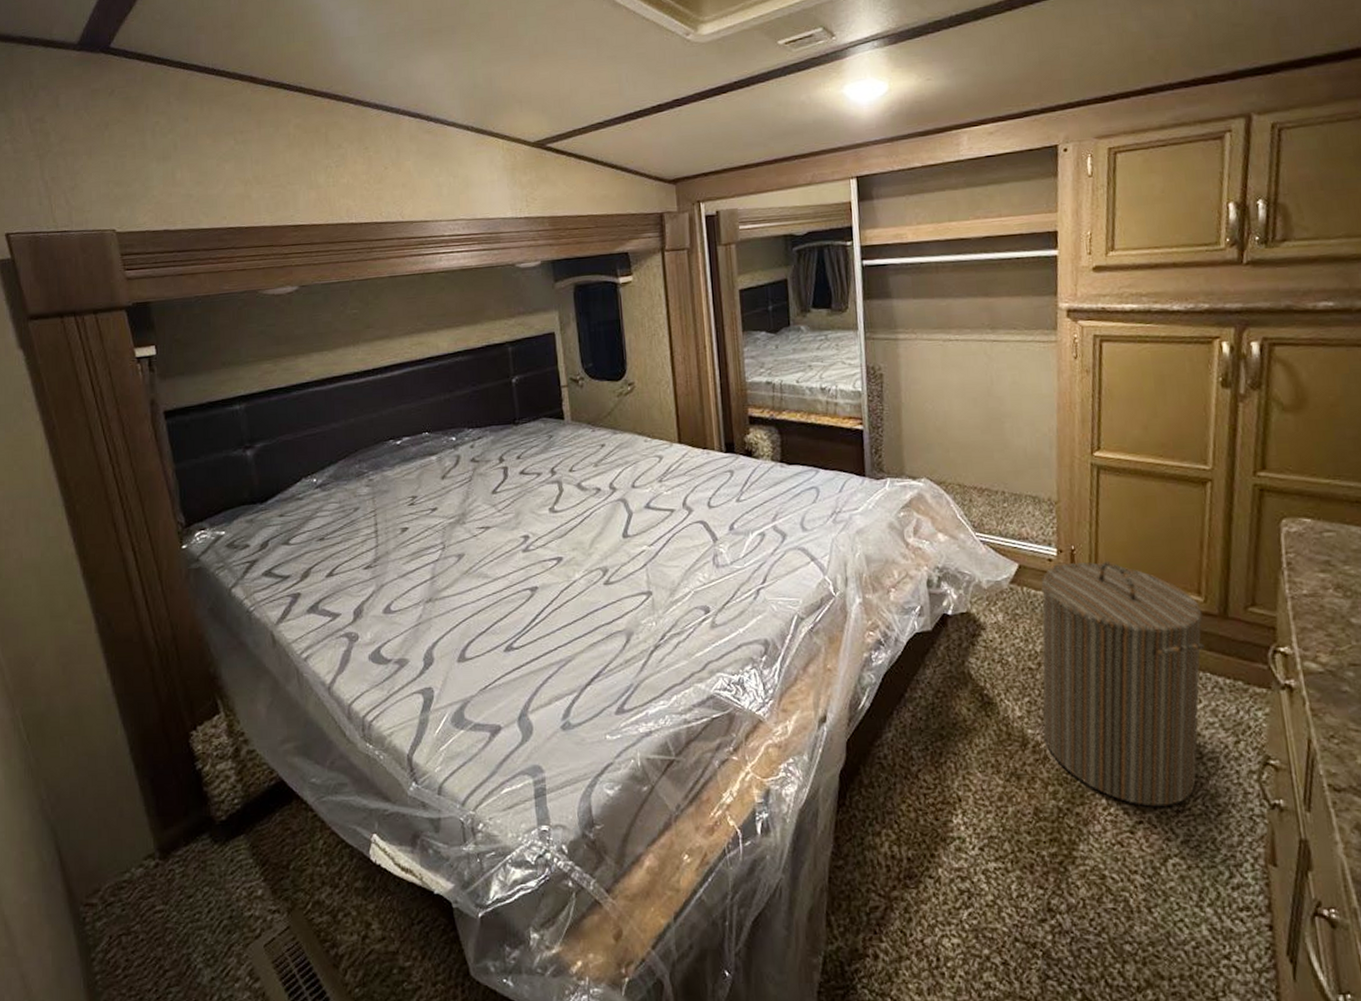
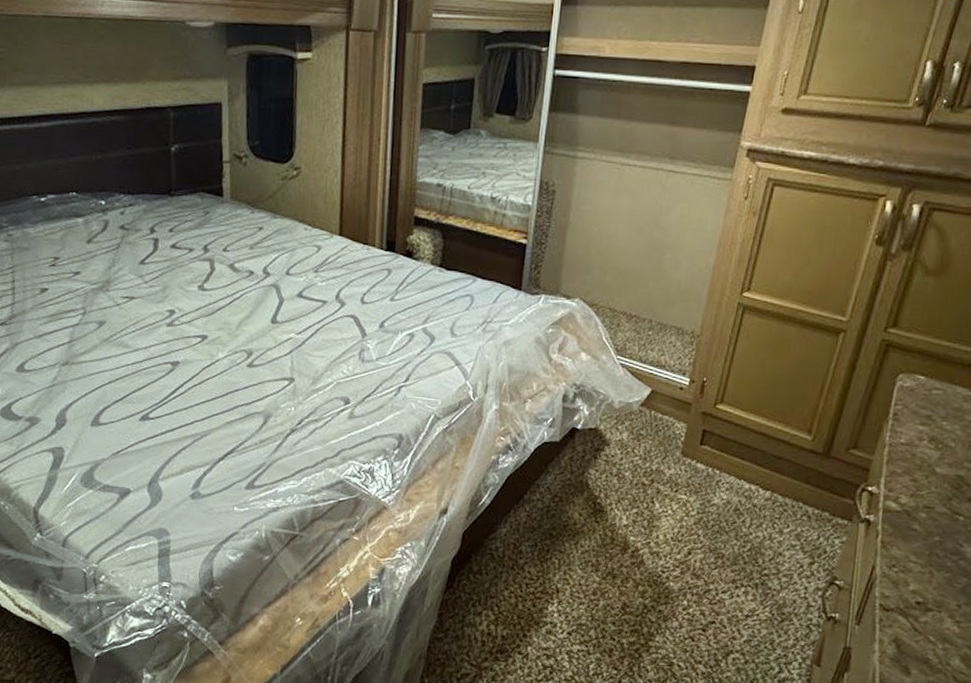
laundry hamper: present [1041,561,1205,807] -> none [643,392,808,611]

